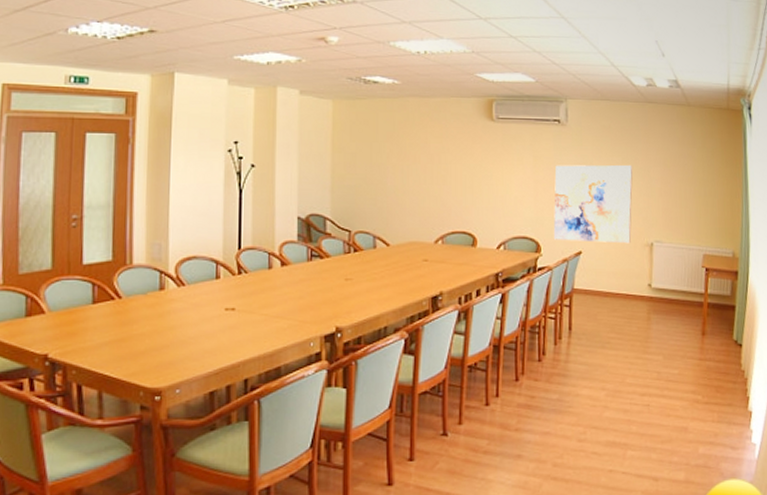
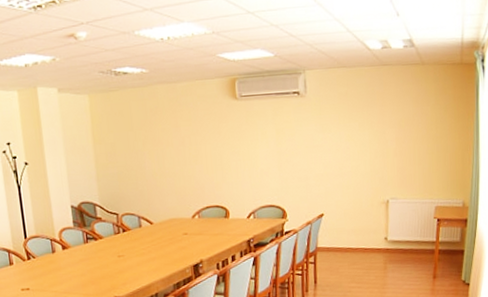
wall art: present [553,164,633,244] -> none [296,128,369,206]

